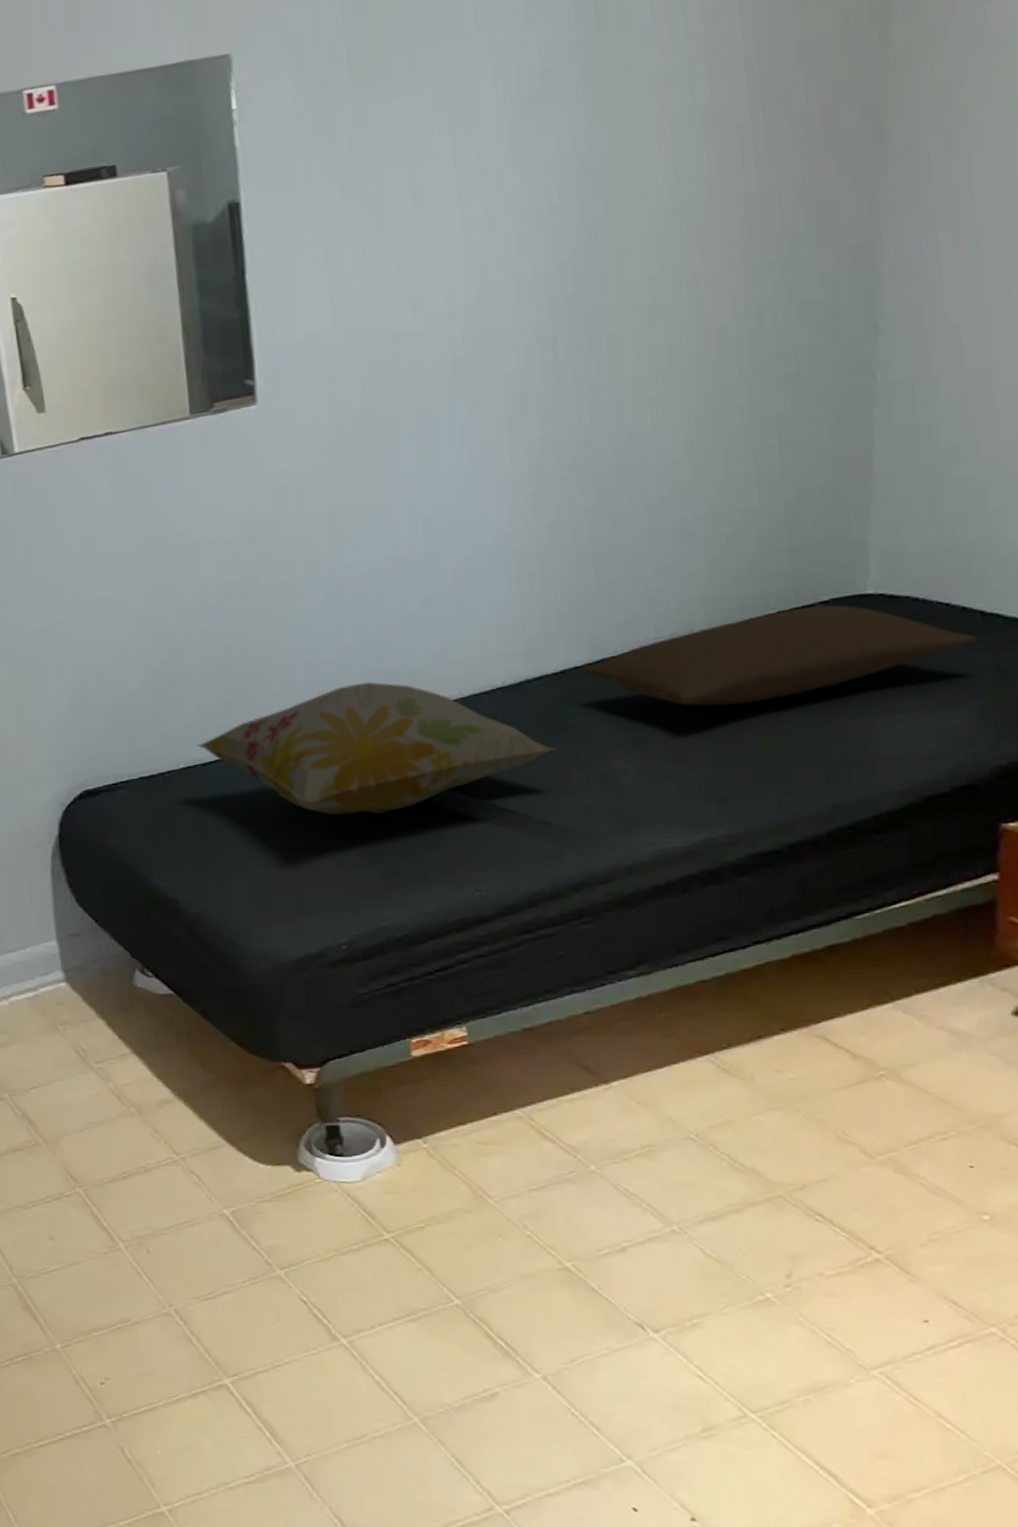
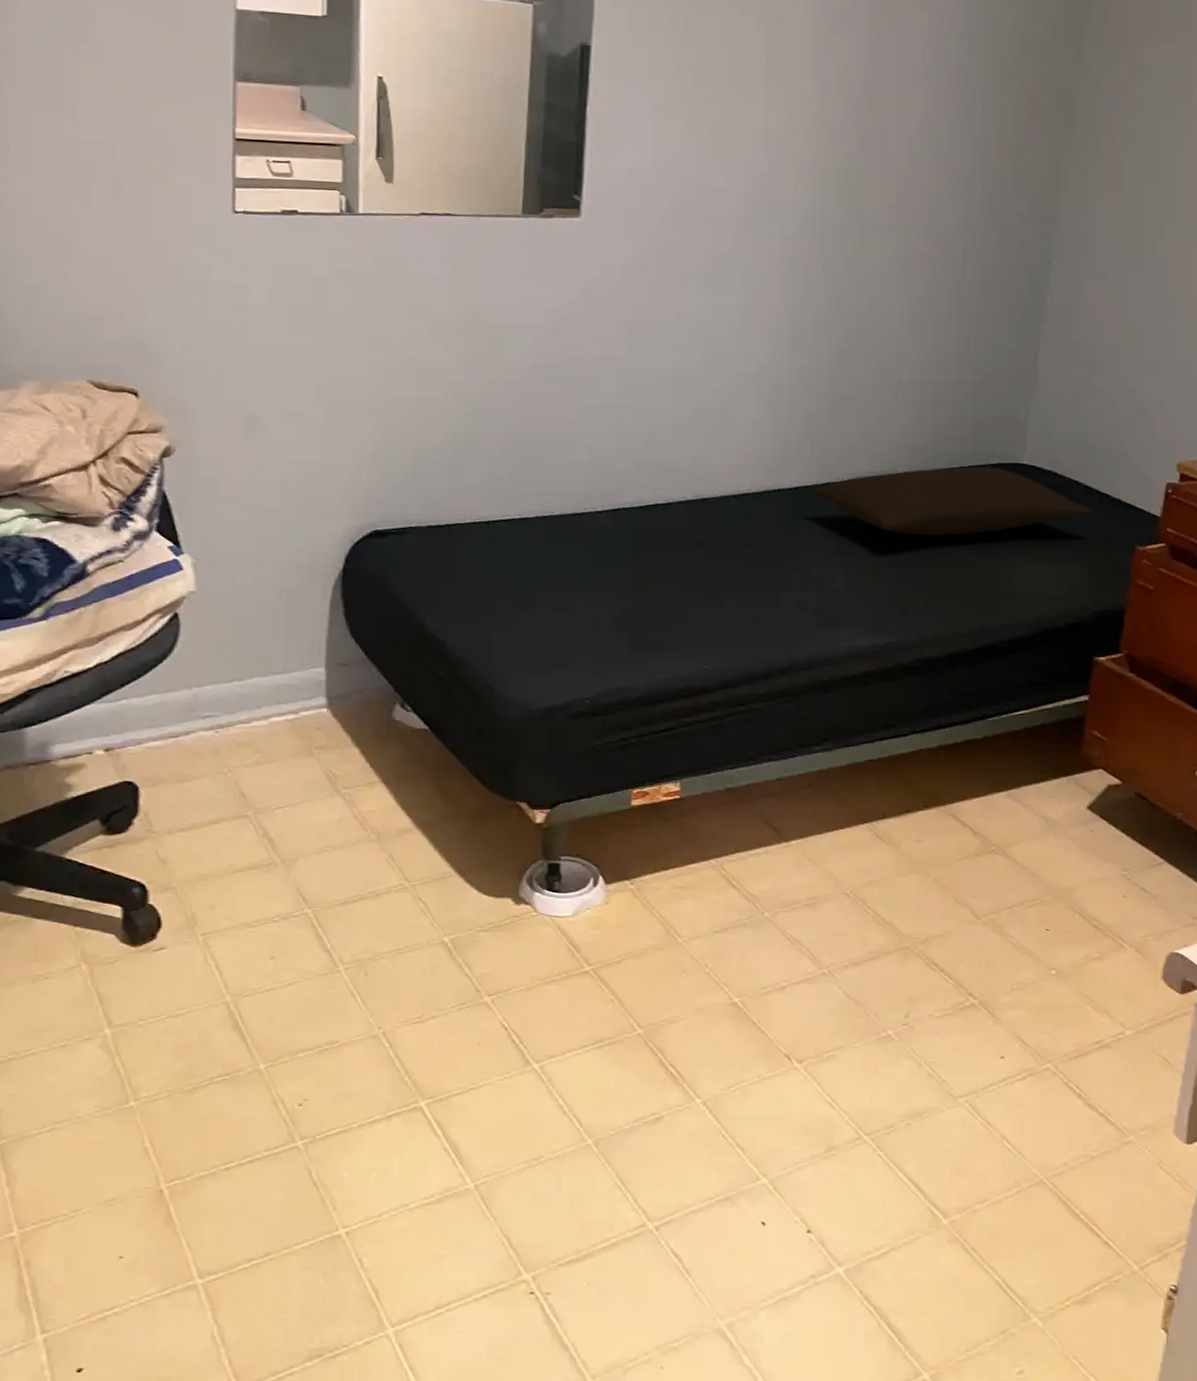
decorative pillow: present [196,681,556,815] -> none [484,471,783,587]

